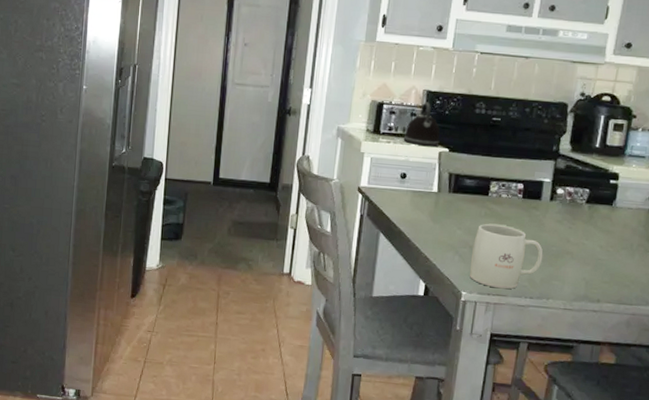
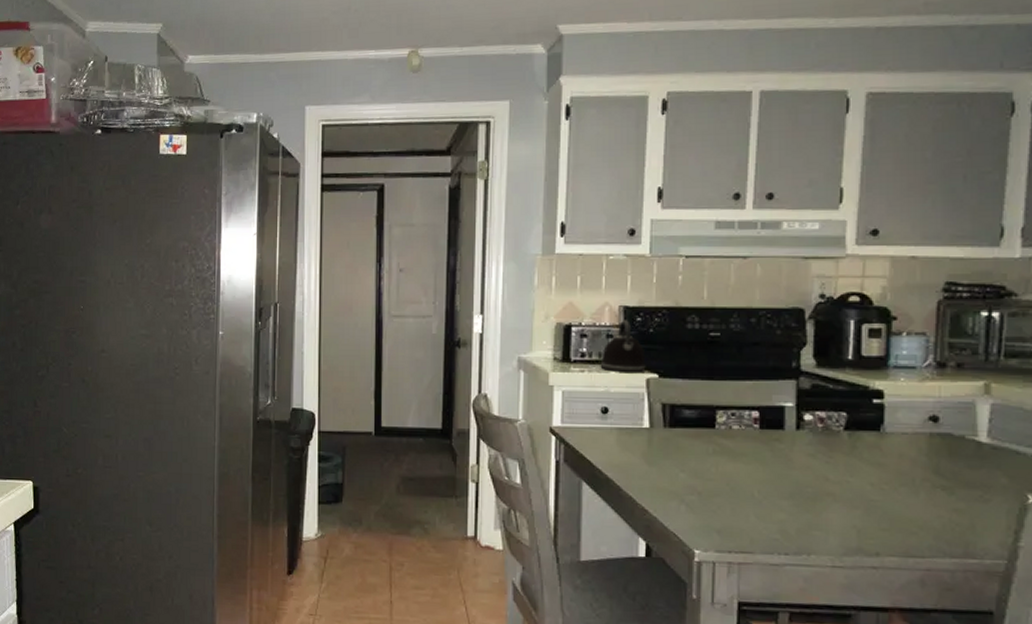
mug: present [470,223,544,290] -> none [701,462,796,545]

